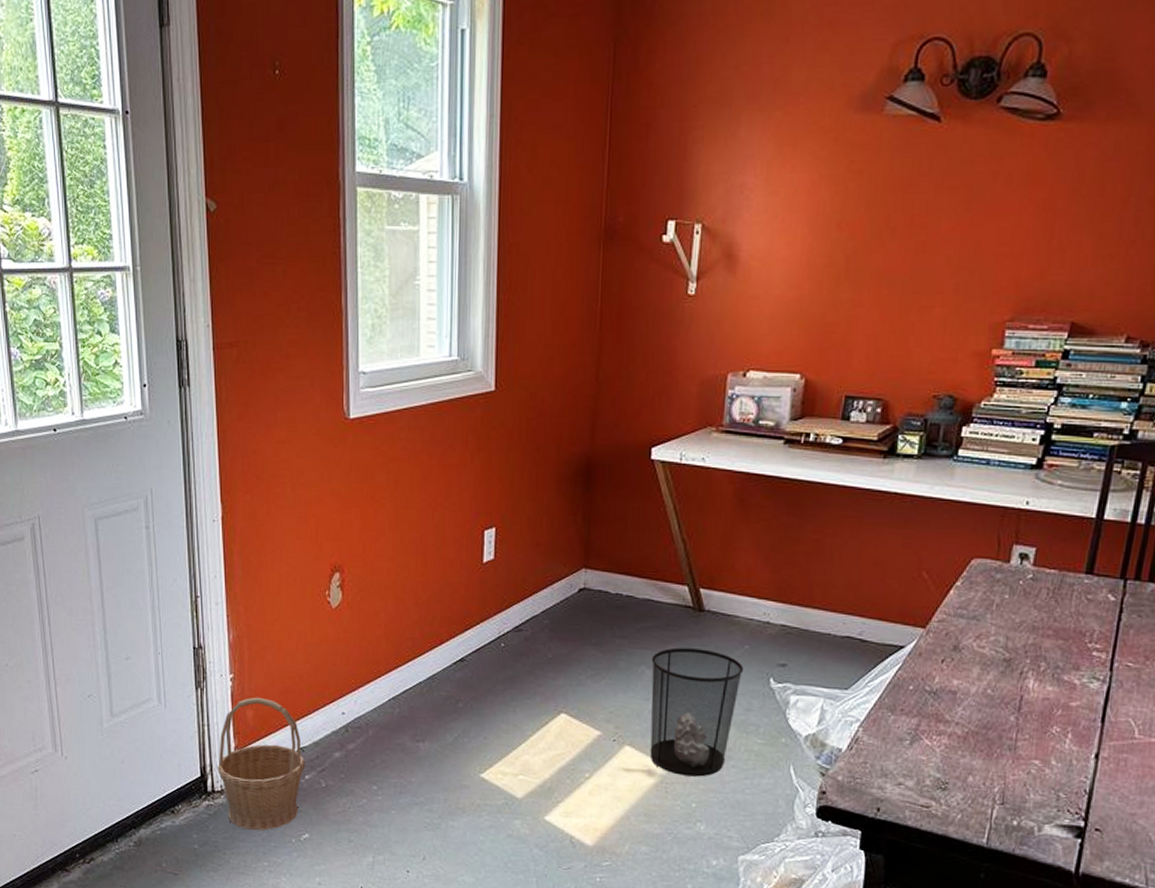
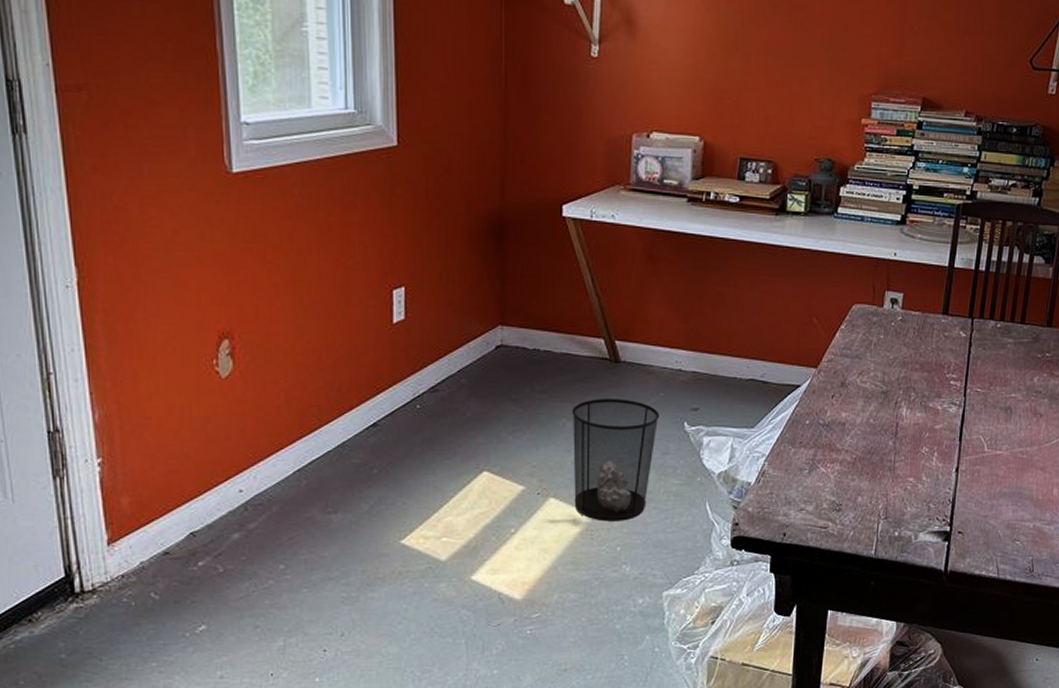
basket: present [218,697,306,831] -> none [87,481,198,630]

